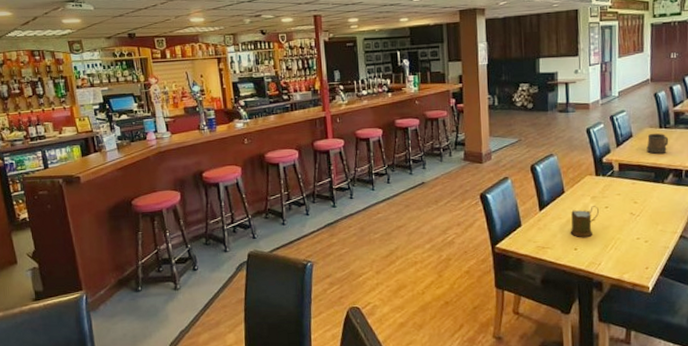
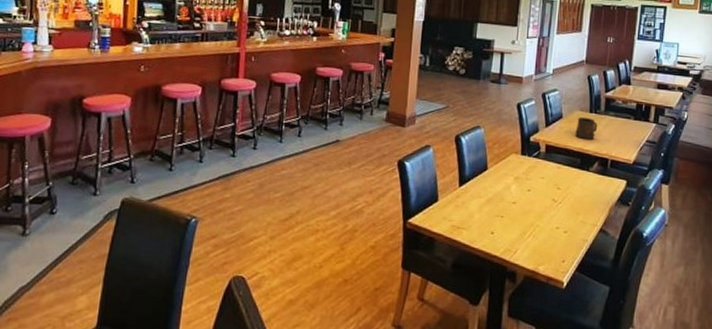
beer mug: present [570,206,599,238] -> none [488,187,521,222]

